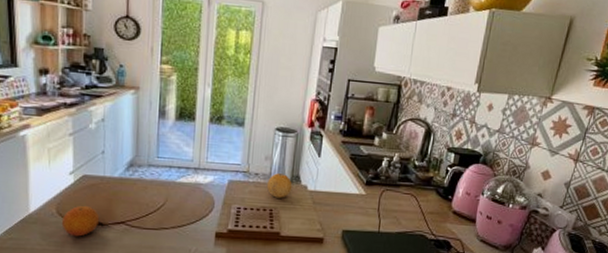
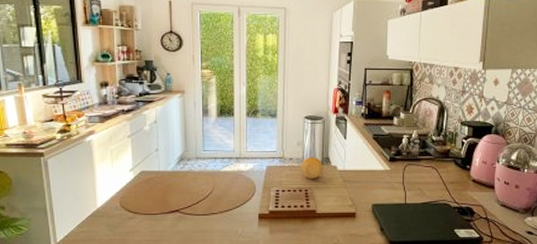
fruit: present [61,205,100,237] -> none [125,198,157,226]

